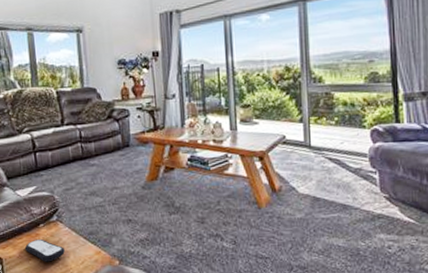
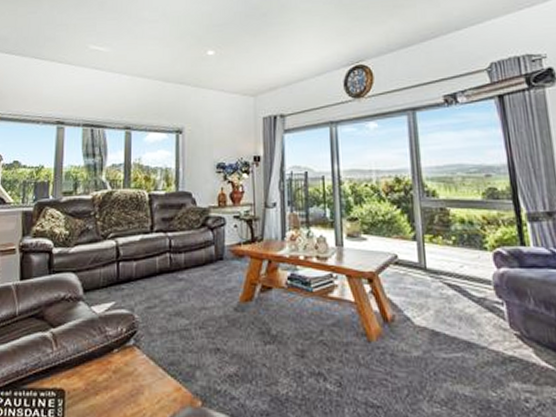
remote control: present [25,240,65,262] -> none [94,369,139,399]

